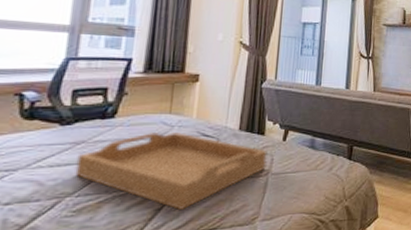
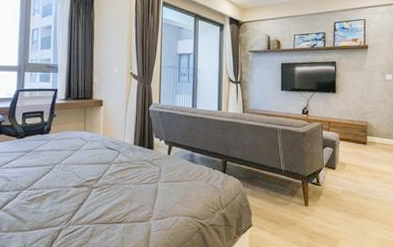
serving tray: present [75,133,267,211] -> none [27,145,156,206]

